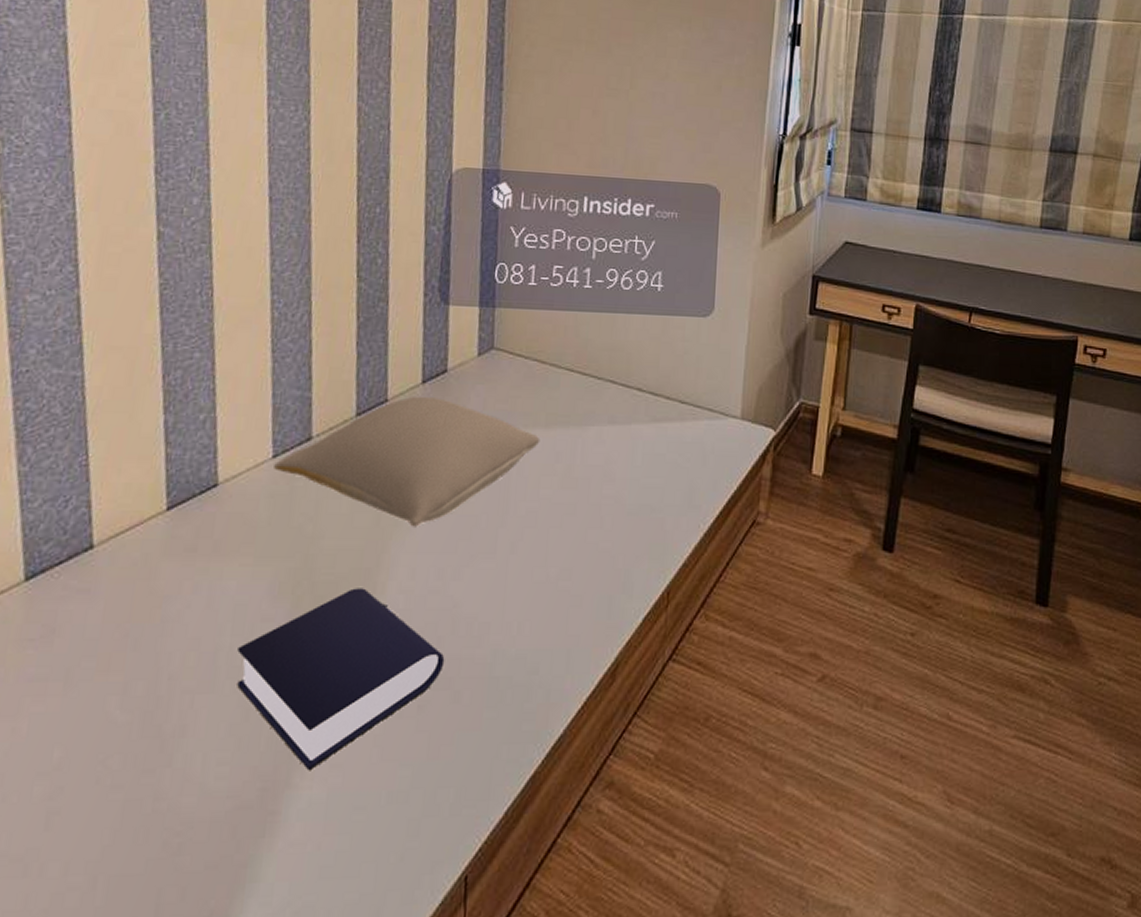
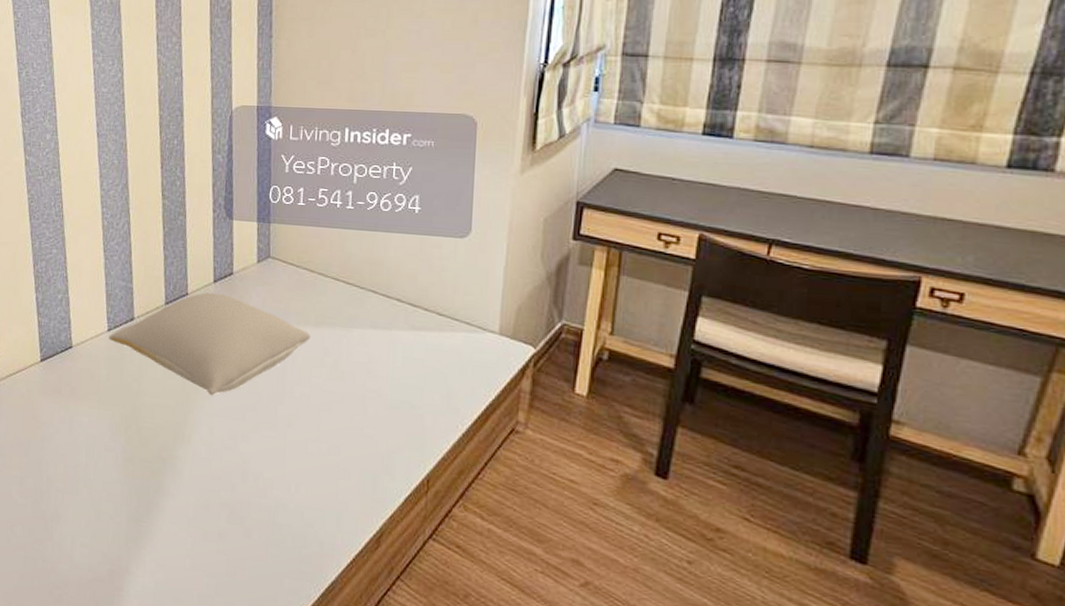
book: present [237,588,445,770] -> none [90,436,238,564]

